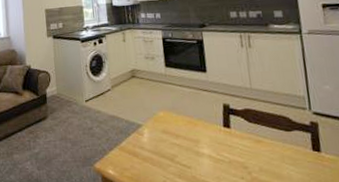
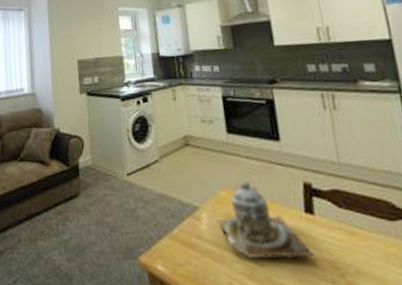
teapot: none [156,105,229,162] -> present [217,182,314,258]

